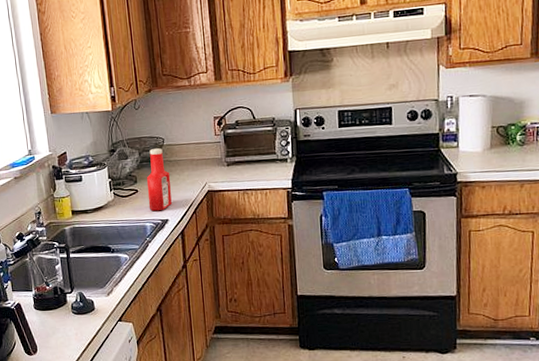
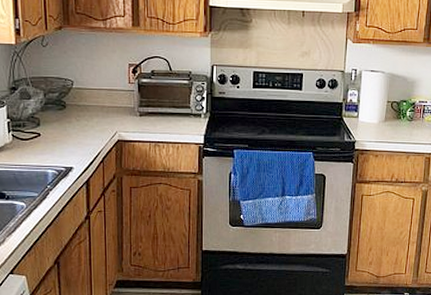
ketchup bottle: present [146,148,172,211] -> none [51,91,78,158]

